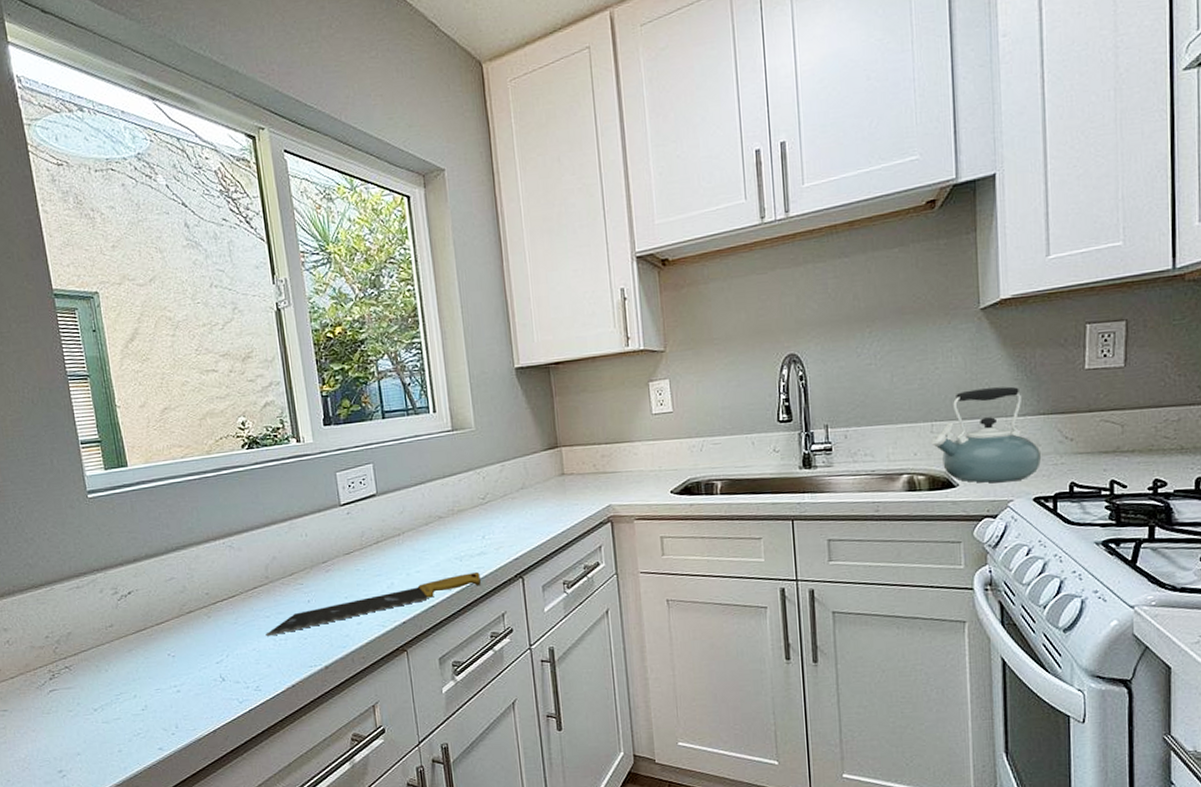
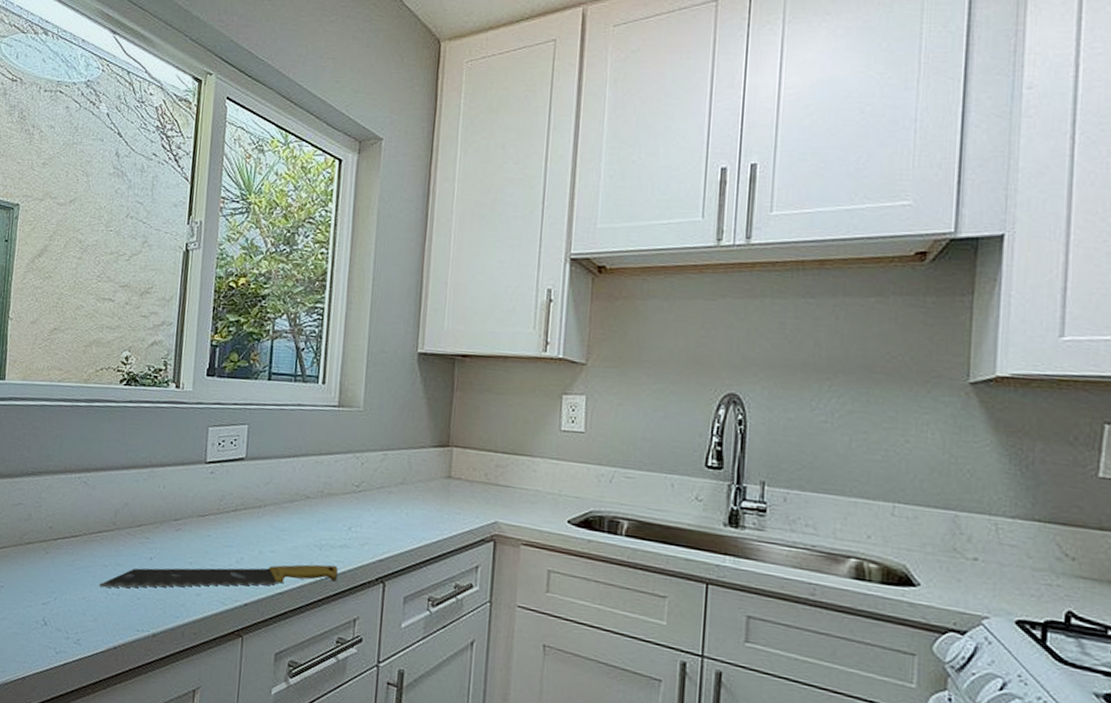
kettle: present [931,386,1042,483] -> none [890,474,1032,595]

